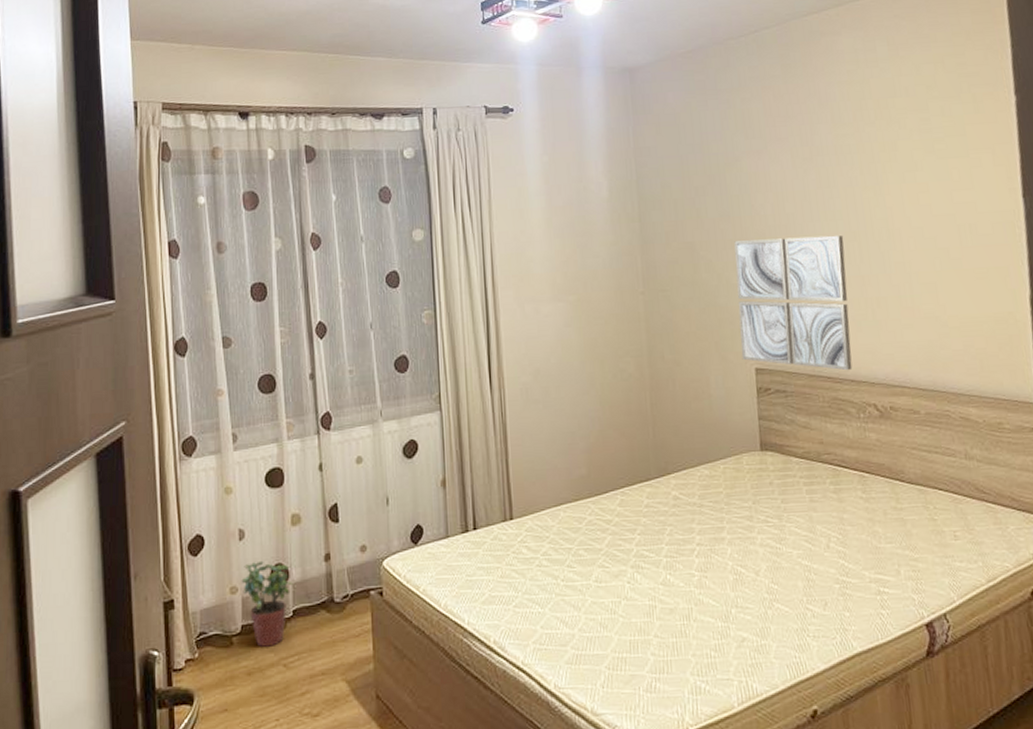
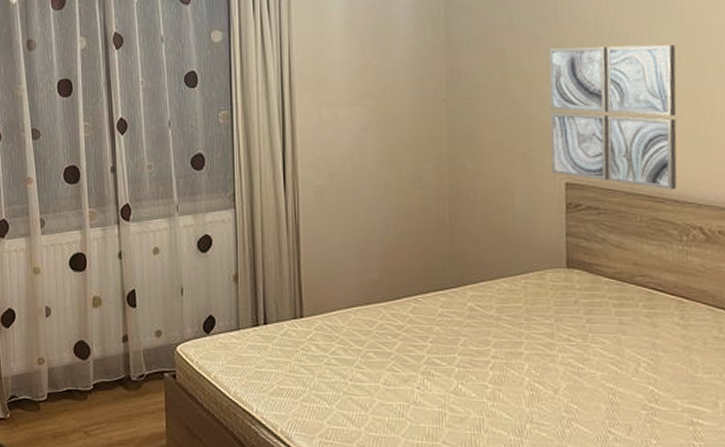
potted plant: present [241,560,293,647] -> none [47,336,94,415]

